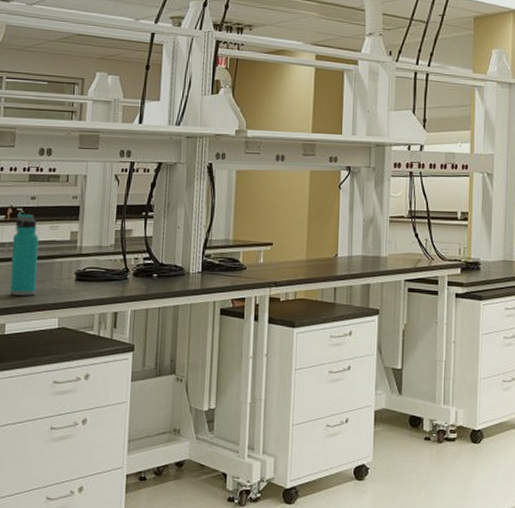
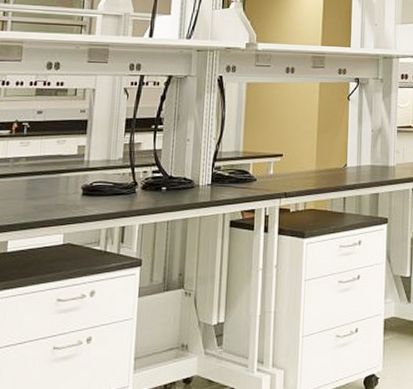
water bottle: present [9,214,39,296] -> none [13,128,45,212]

